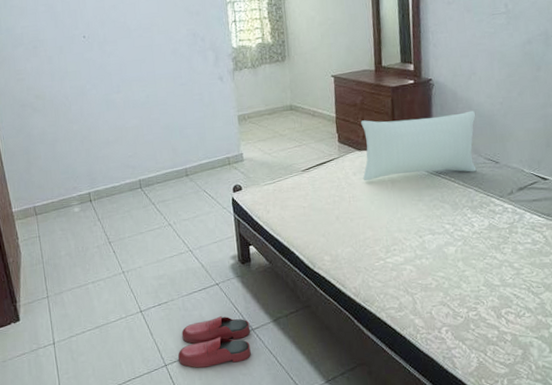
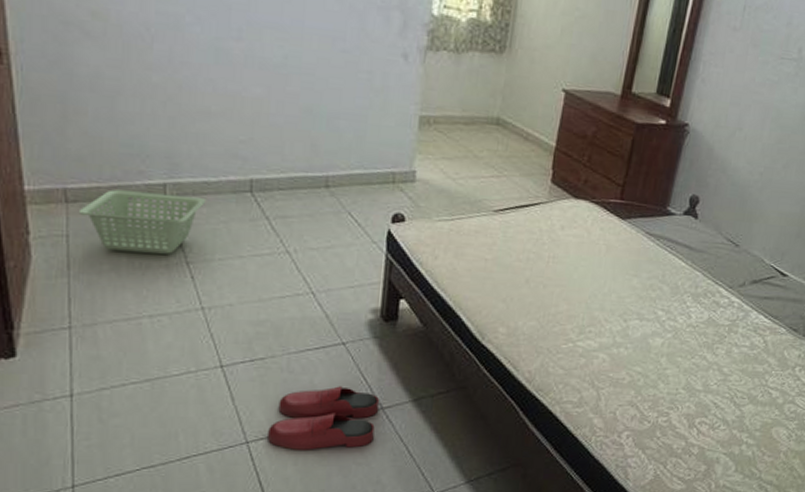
laundry basket: none [43,197,115,242] -> present [78,189,207,255]
pillow: present [361,110,477,181] -> none [571,159,729,252]

